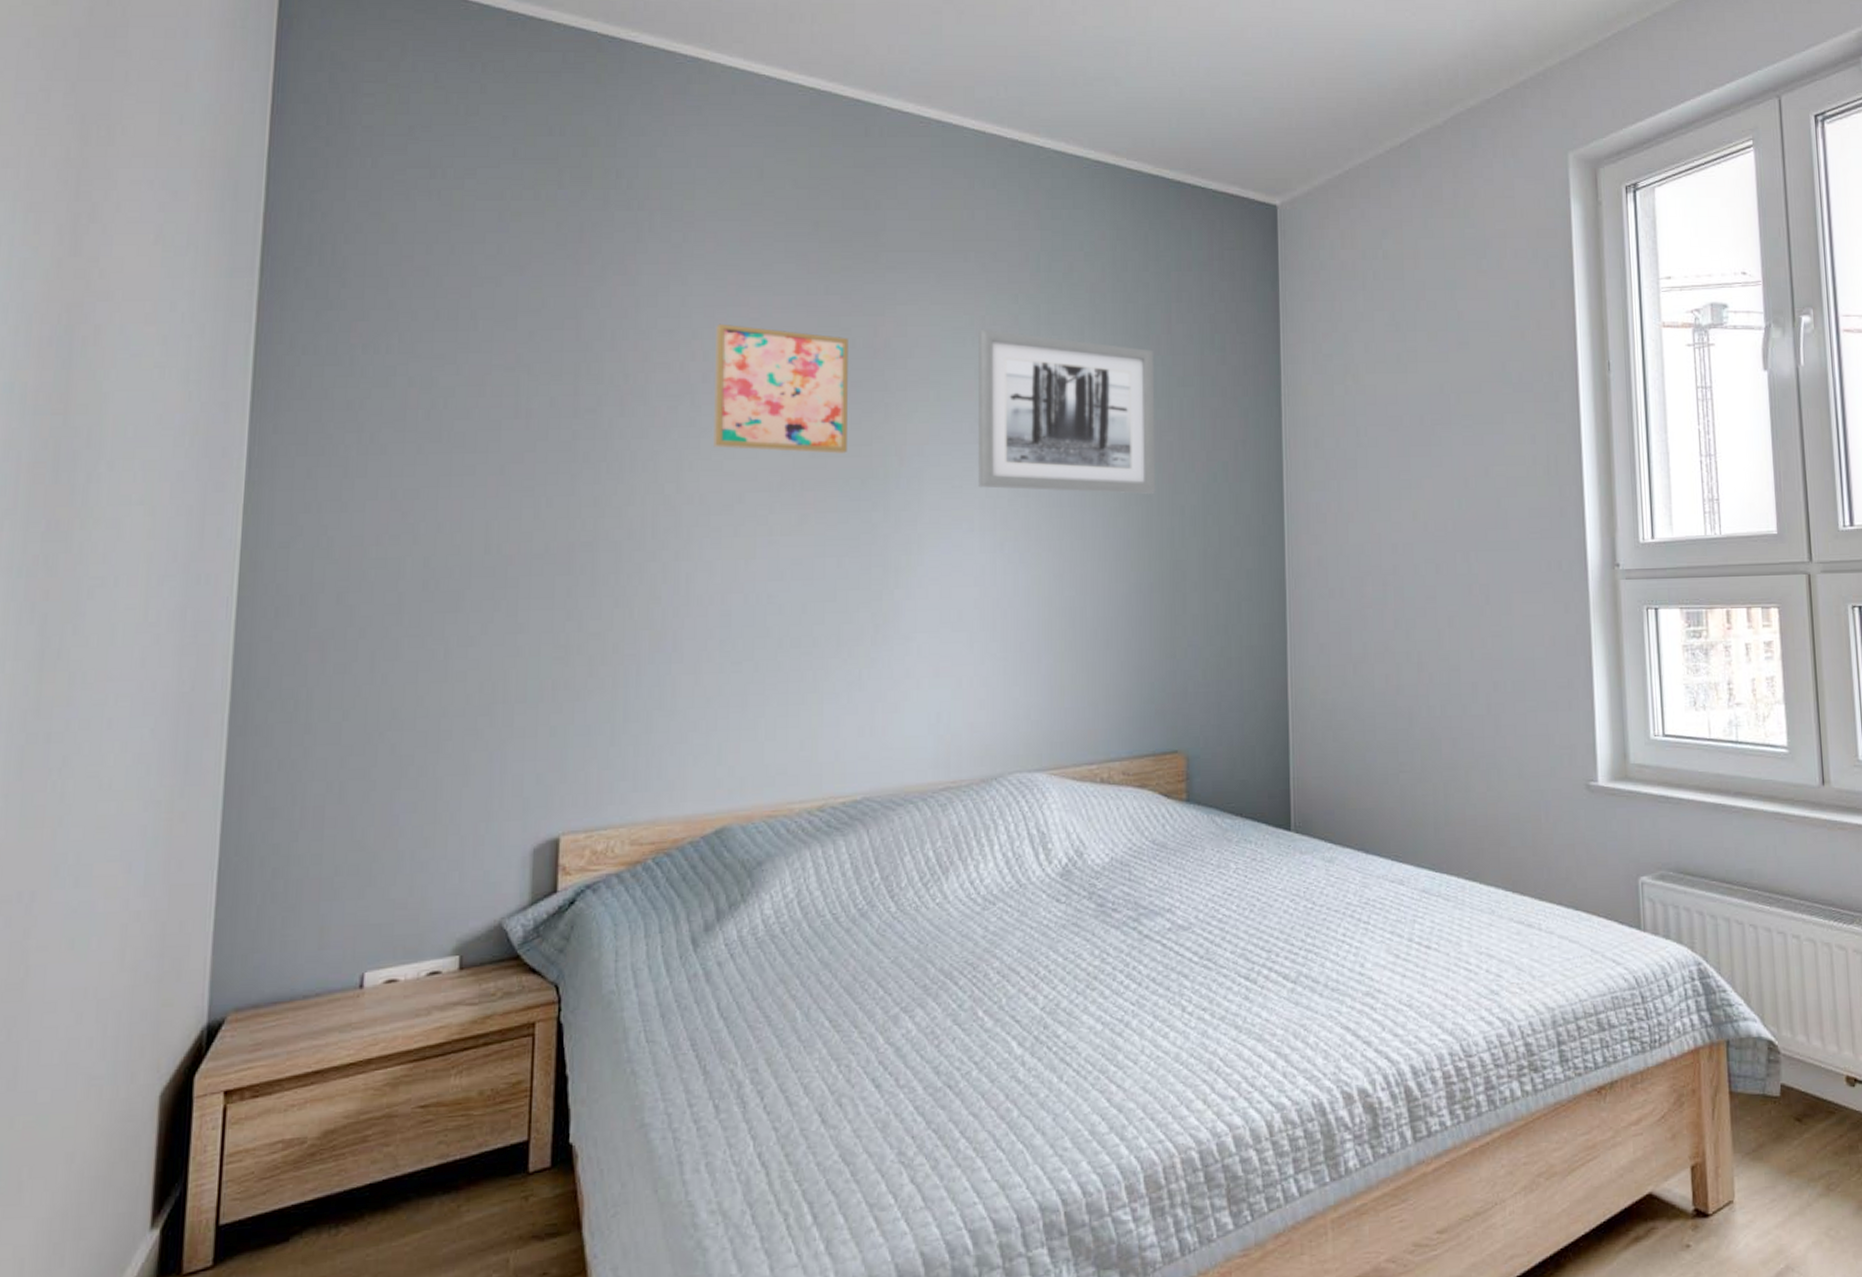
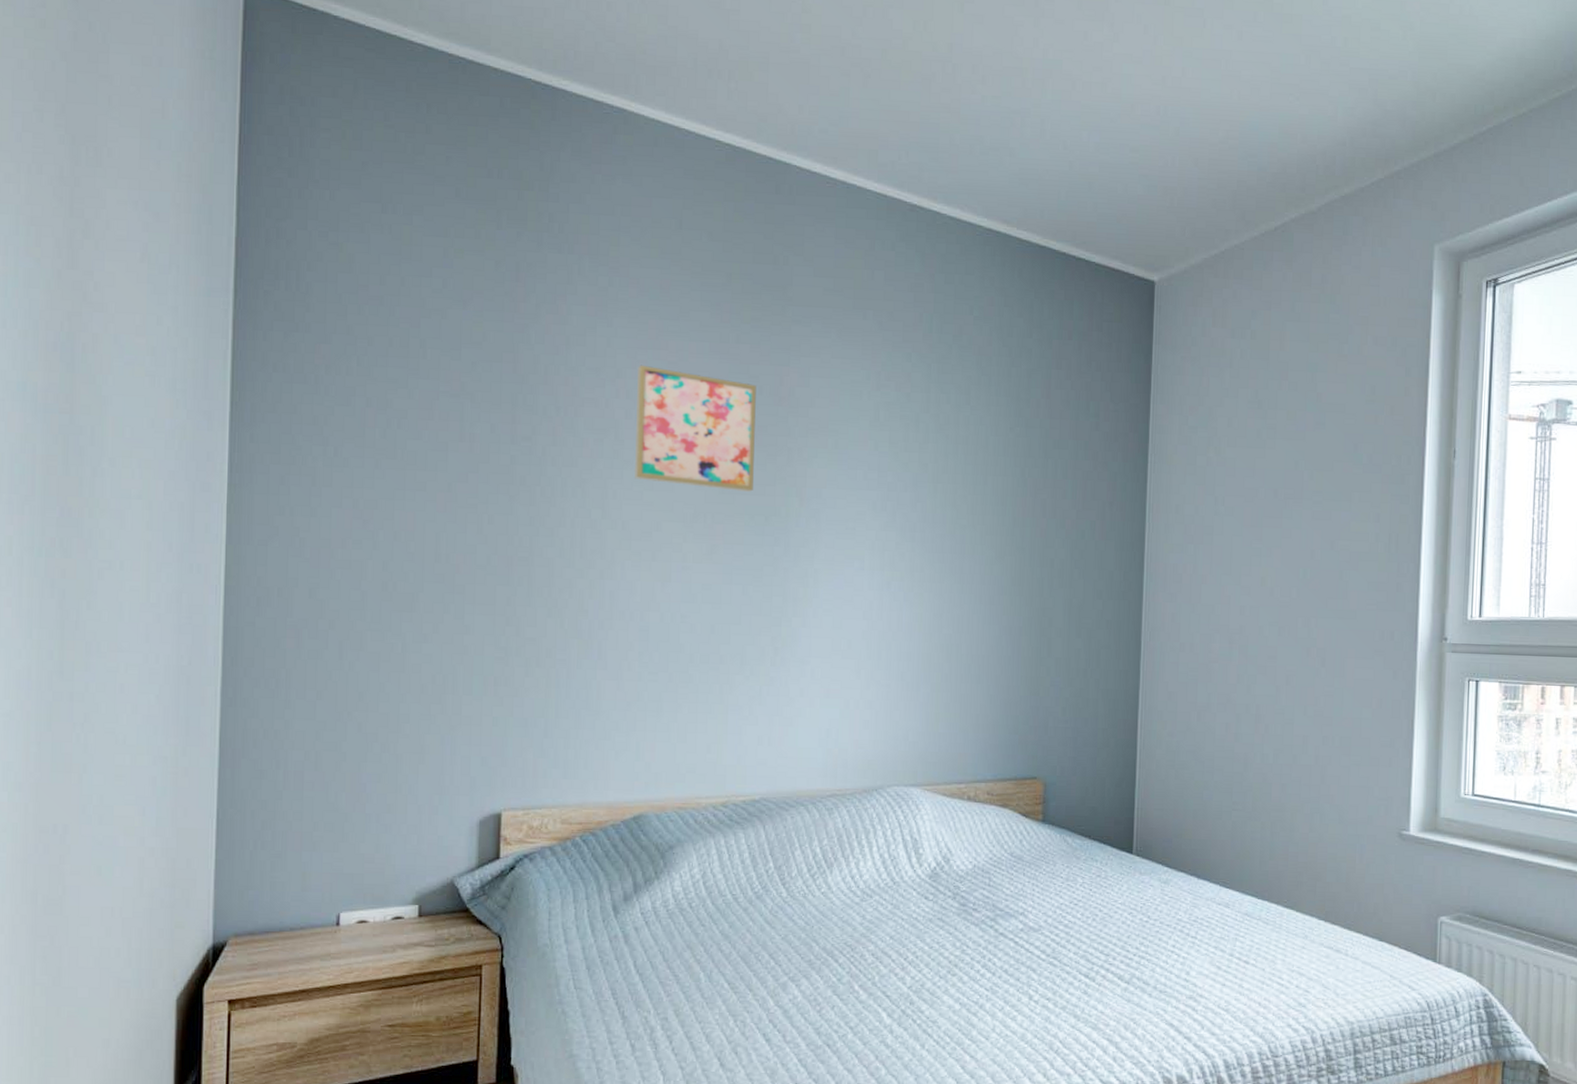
wall art: present [977,329,1156,495] -> none [869,383,1033,547]

